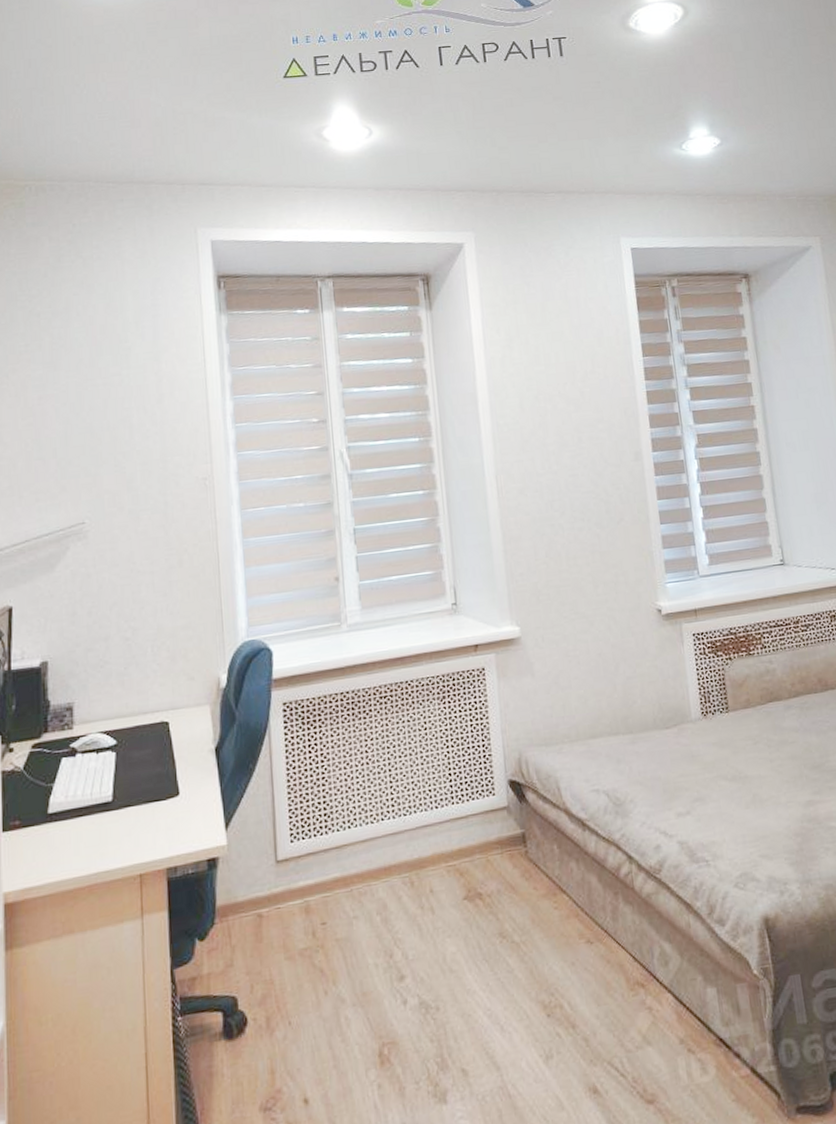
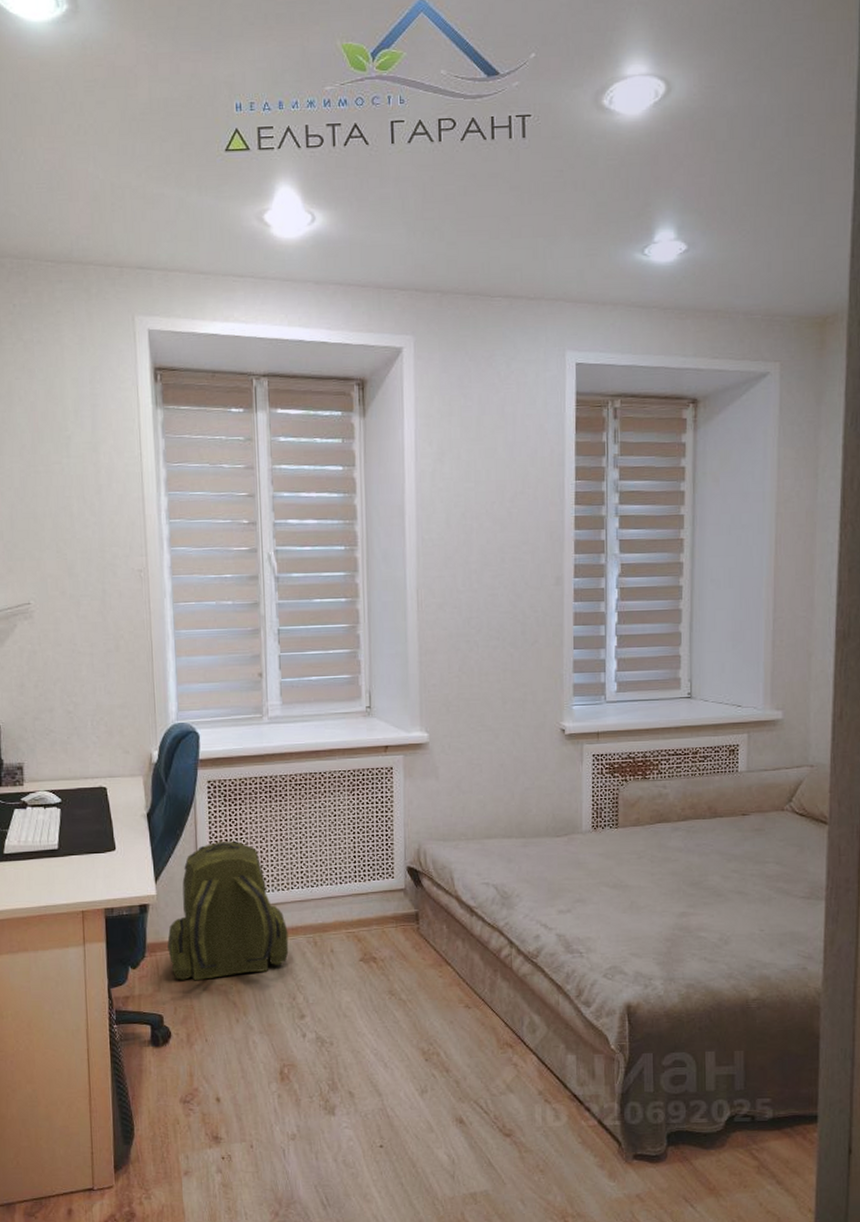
backpack: none [241,770,382,949] -> present [167,841,289,981]

